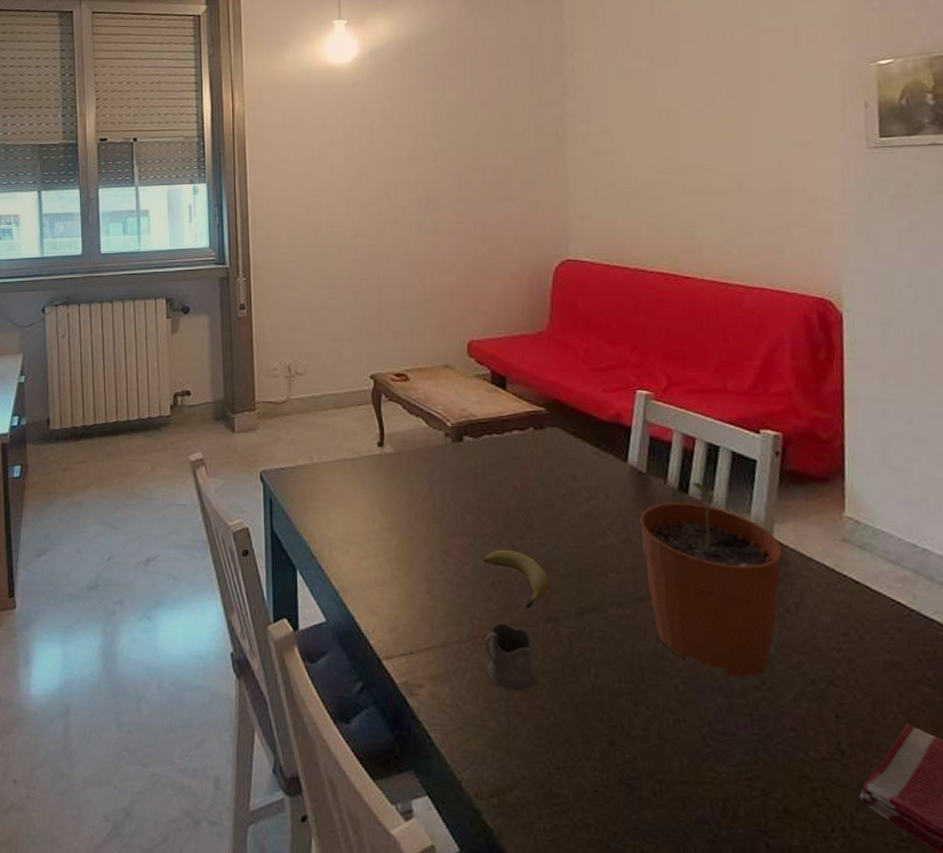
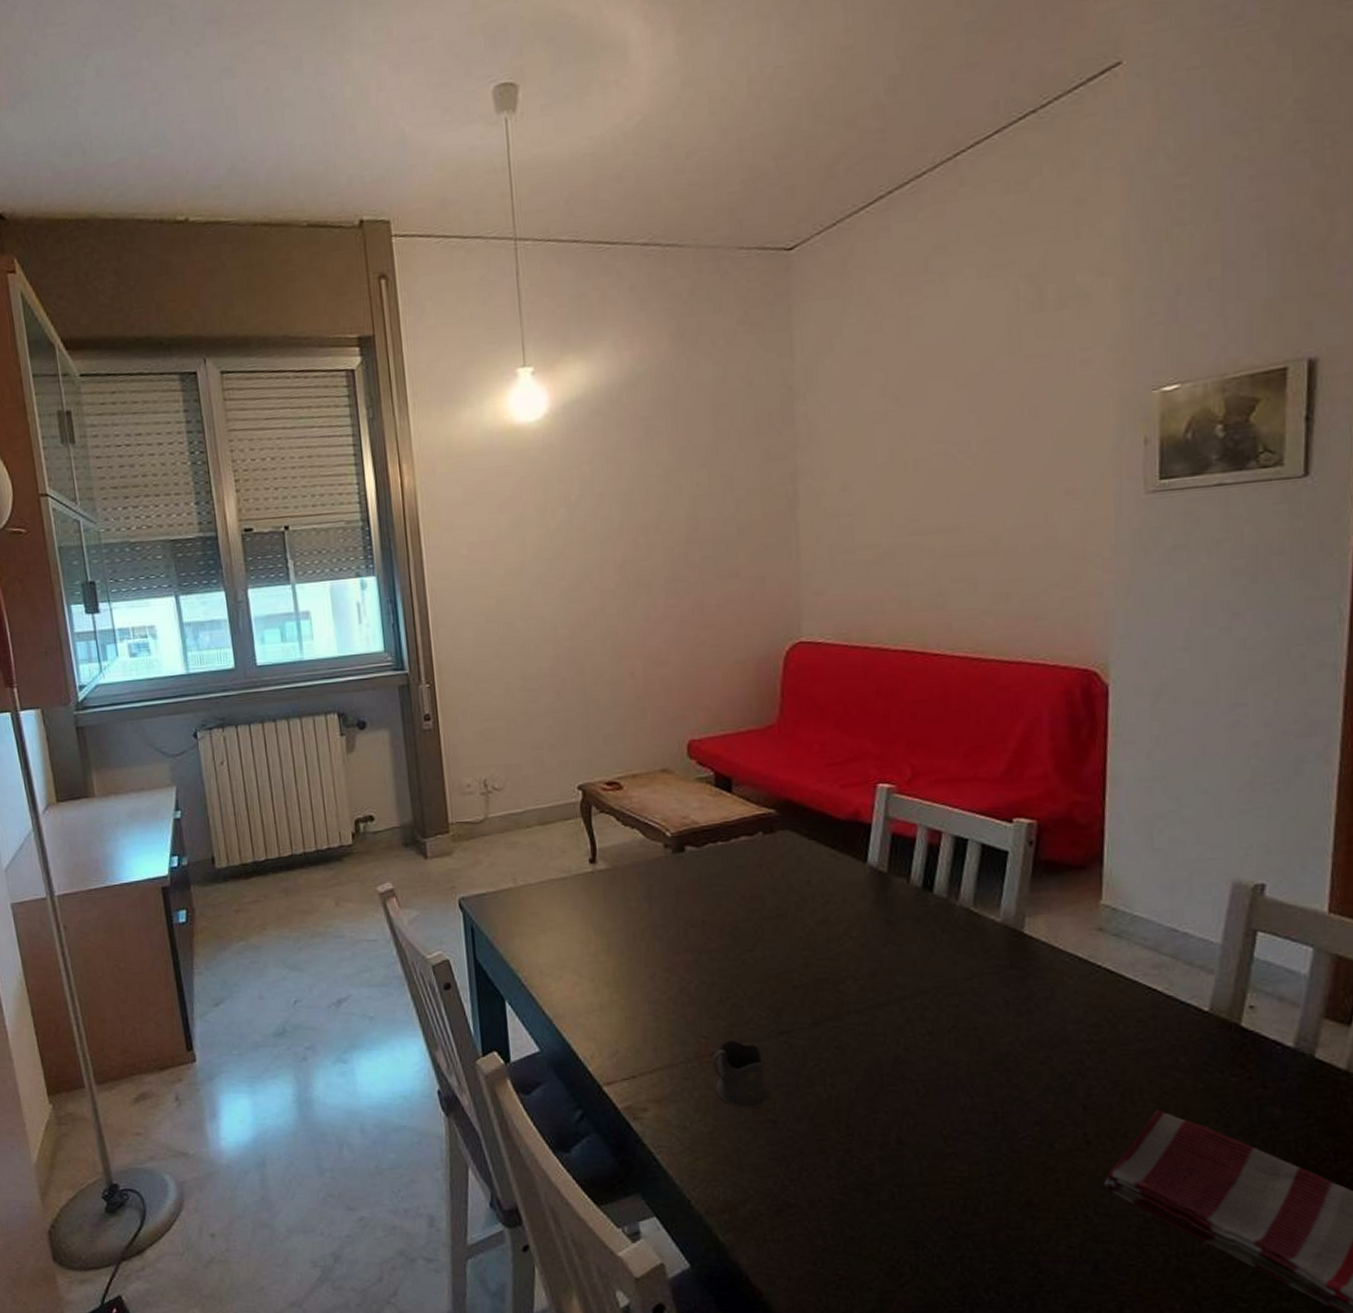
fruit: present [482,549,550,609] -> none [709,963,782,1023]
plant pot: present [640,482,783,677] -> none [880,879,1034,1076]

